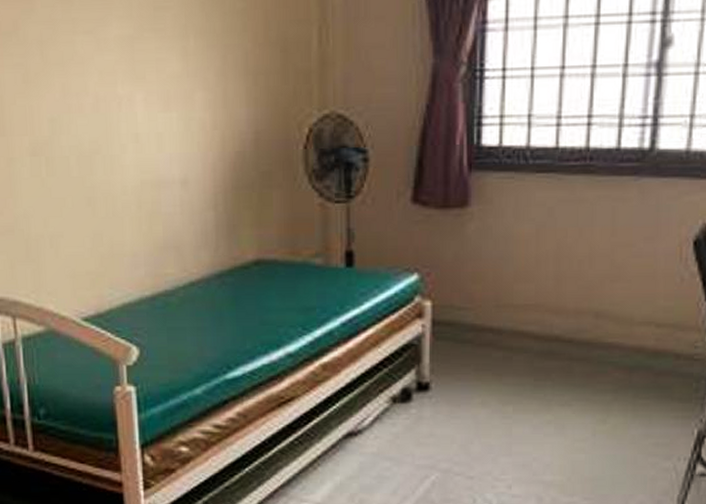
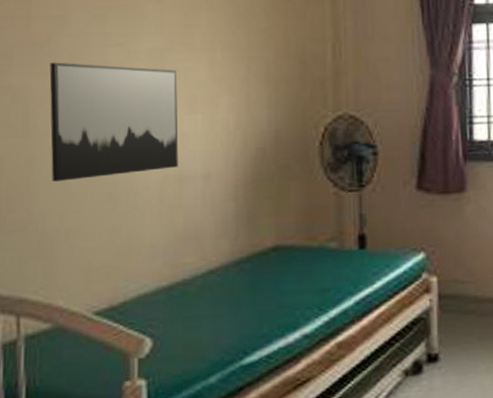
wall art: none [19,53,155,185] -> present [49,62,178,182]

